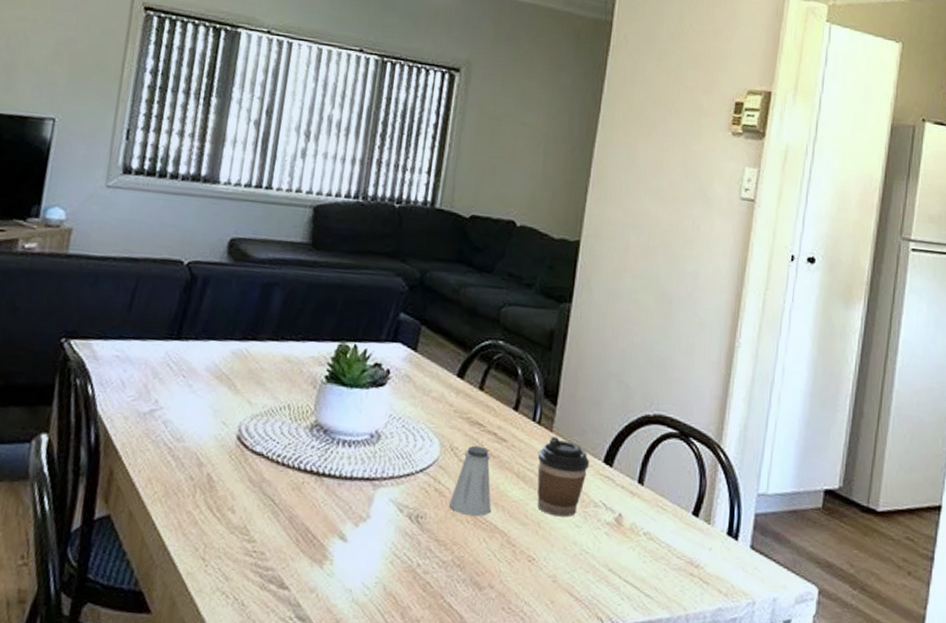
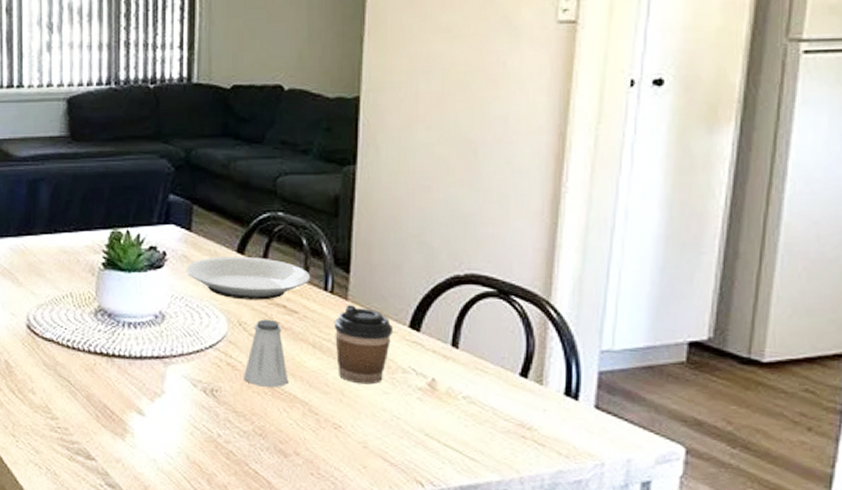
plate: none [407,379,522,427] -> present [186,257,311,300]

